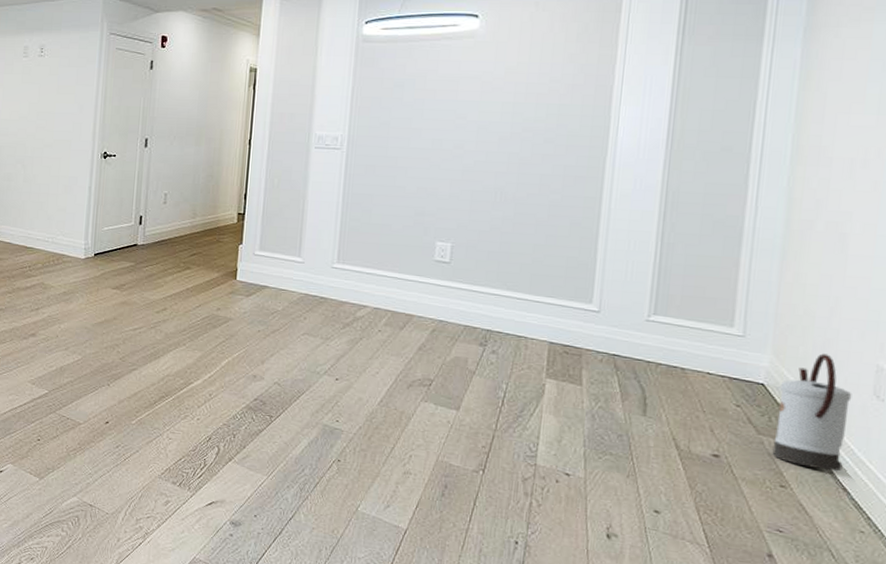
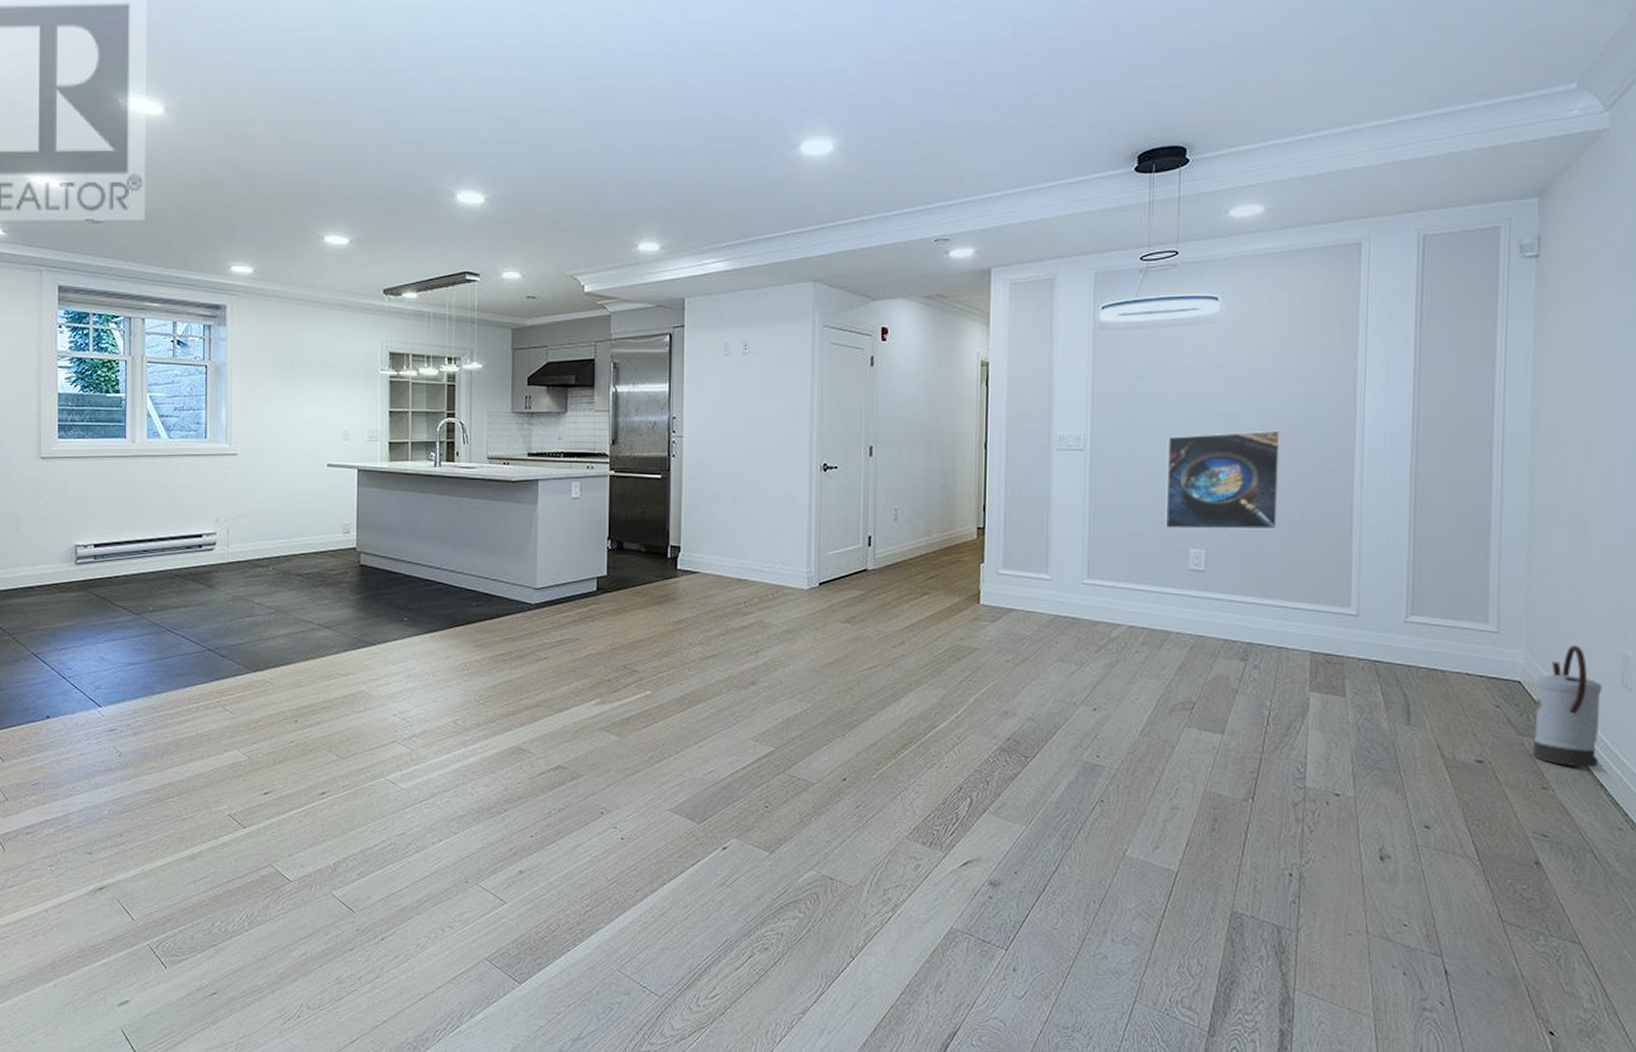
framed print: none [414,138,532,229] -> present [1165,430,1280,530]

